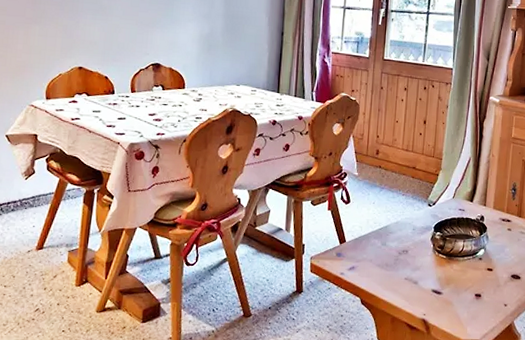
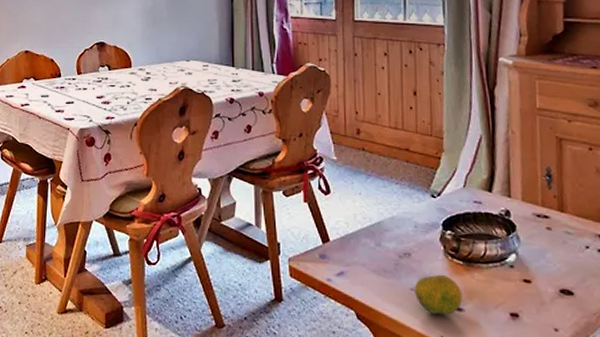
fruit: none [408,266,443,298] -> present [414,274,463,315]

